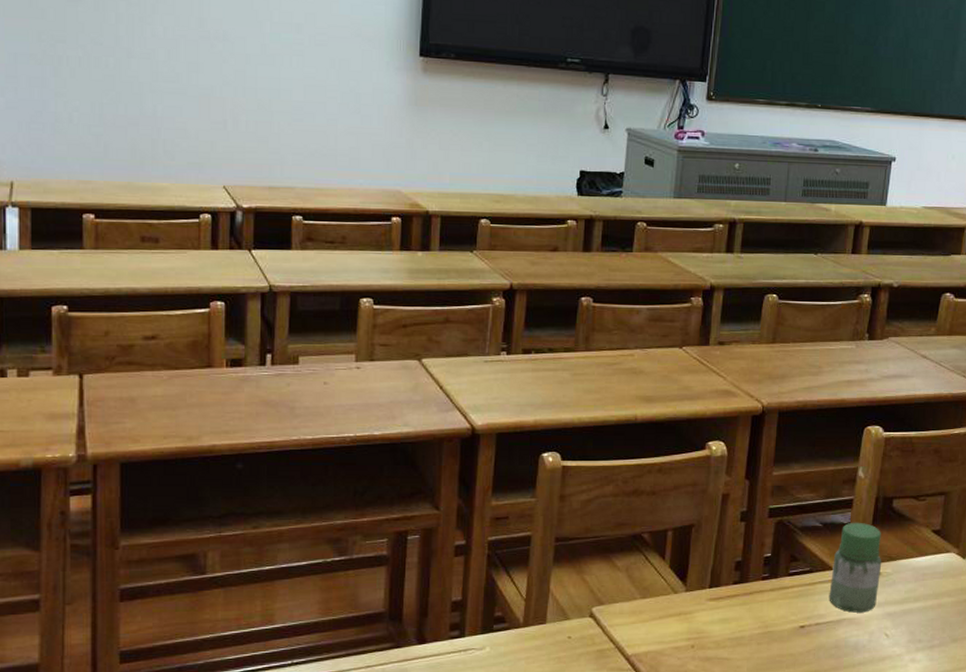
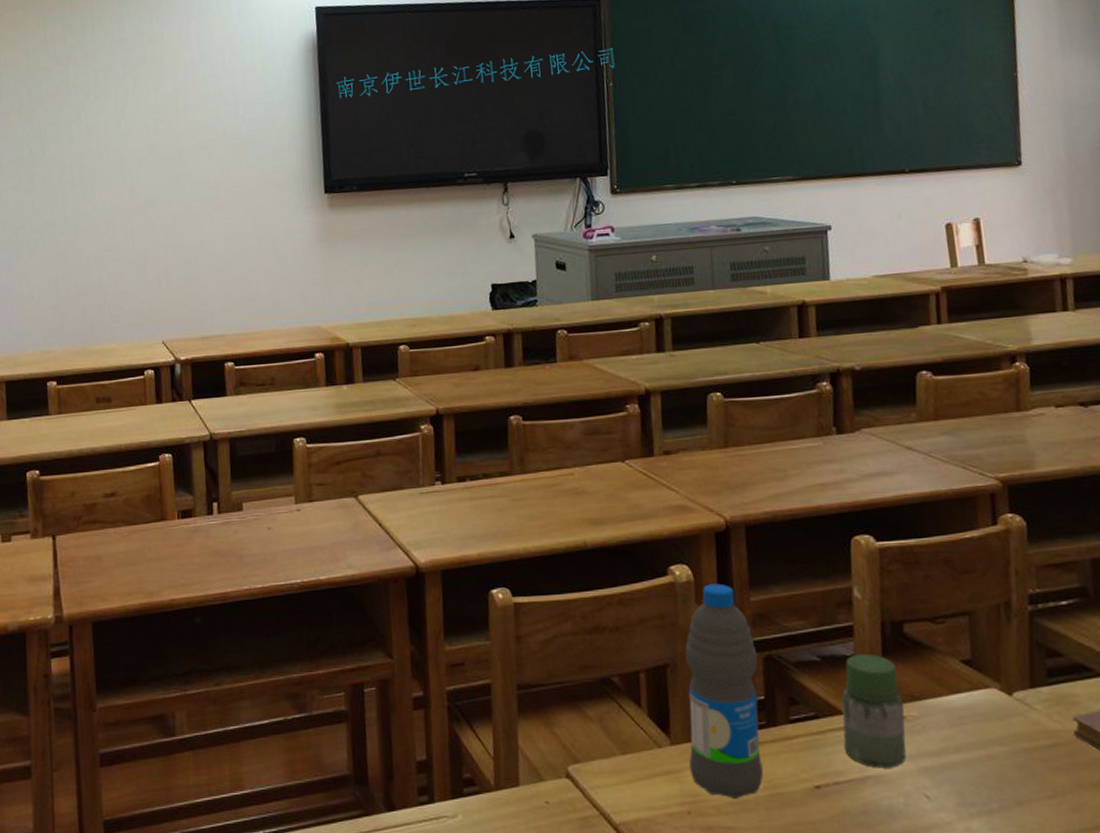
water bottle: none [699,459,771,635] -> present [685,583,764,799]

